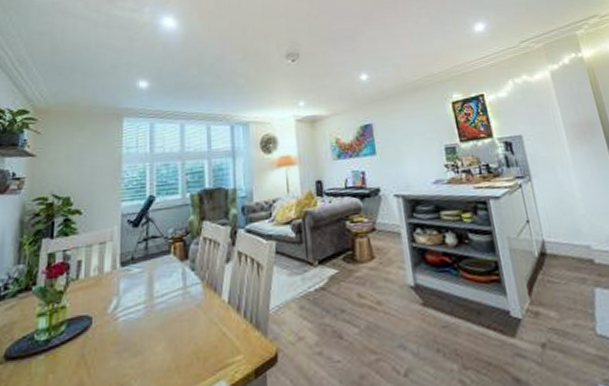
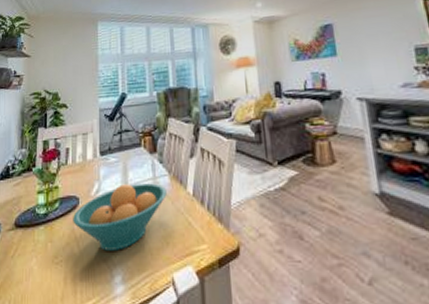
fruit bowl: none [83,293,199,375] -> present [73,183,167,251]

